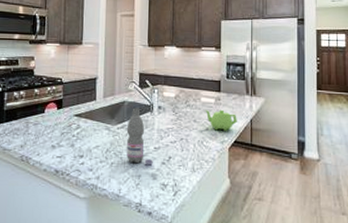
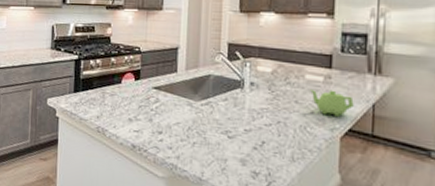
water bottle: present [126,108,153,166] -> none [211,82,243,149]

